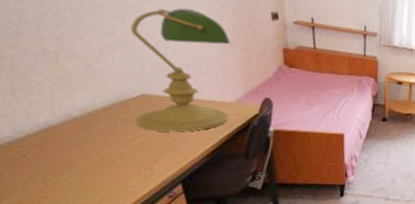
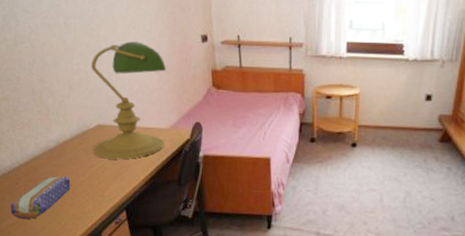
pencil case: none [14,149,106,197] -> present [10,176,71,219]

